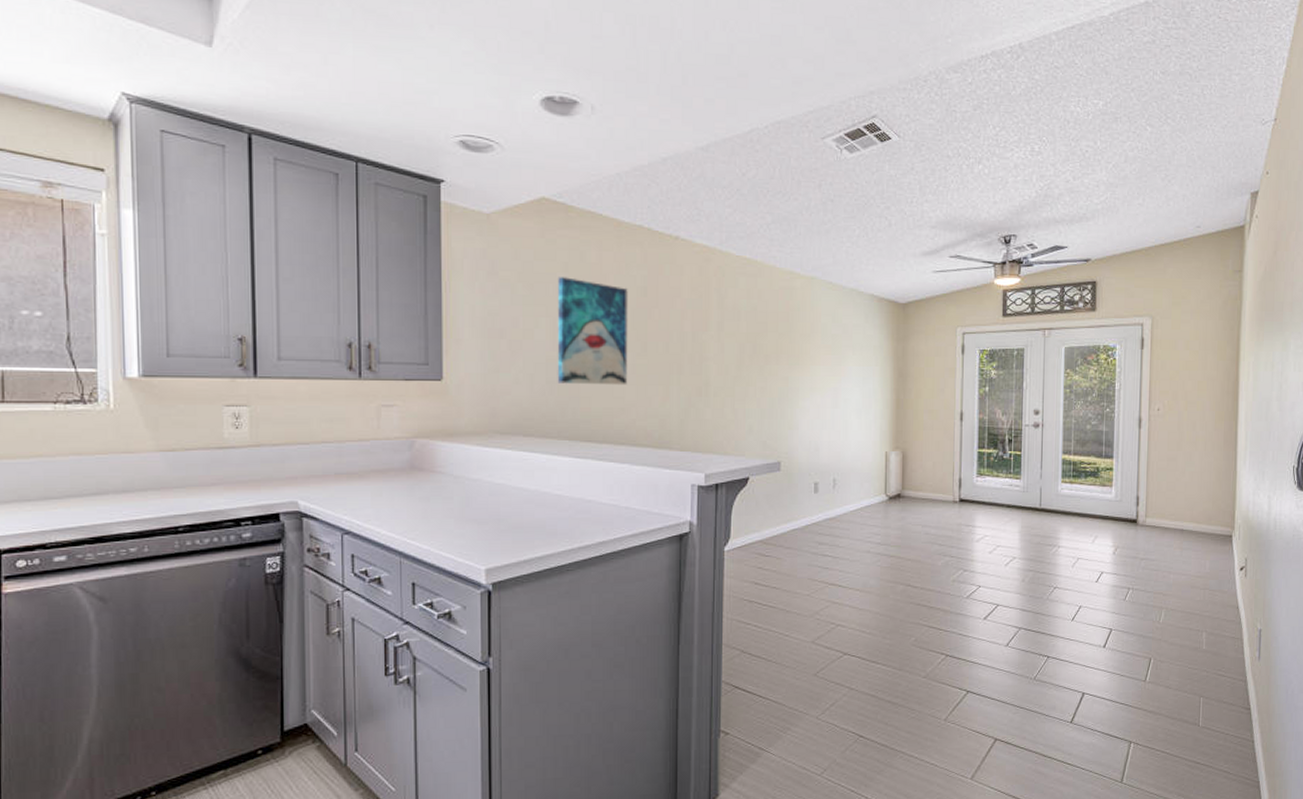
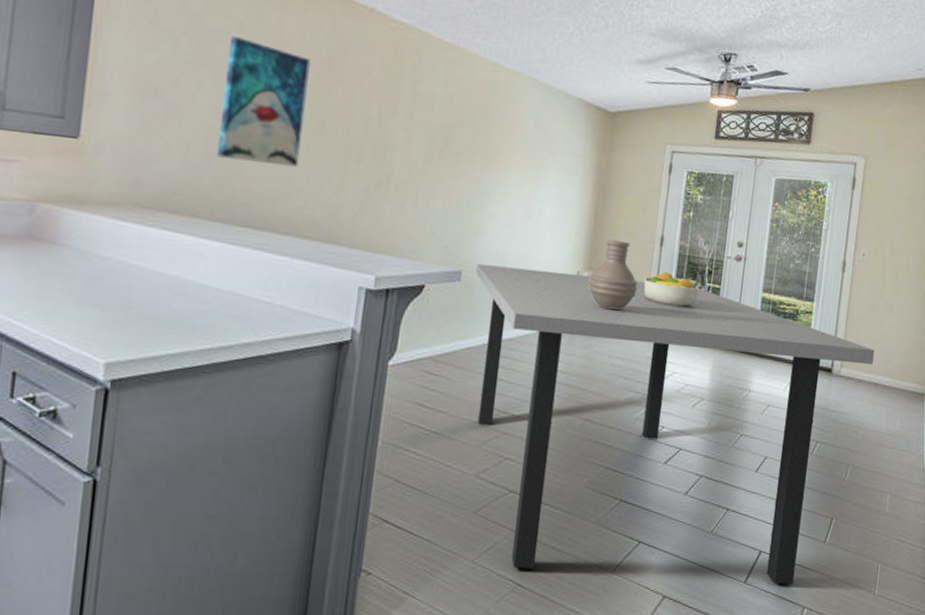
dining table: none [793,454,1178,722] -> present [475,264,875,585]
vase: none [896,420,943,484] -> present [587,239,638,311]
fruit bowl: none [948,443,1002,476] -> present [643,271,700,308]

